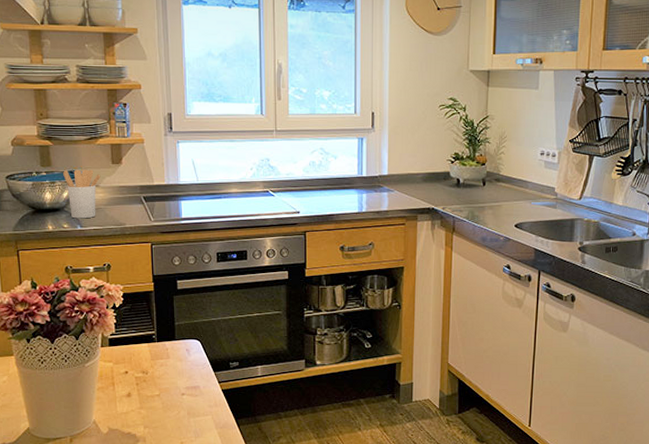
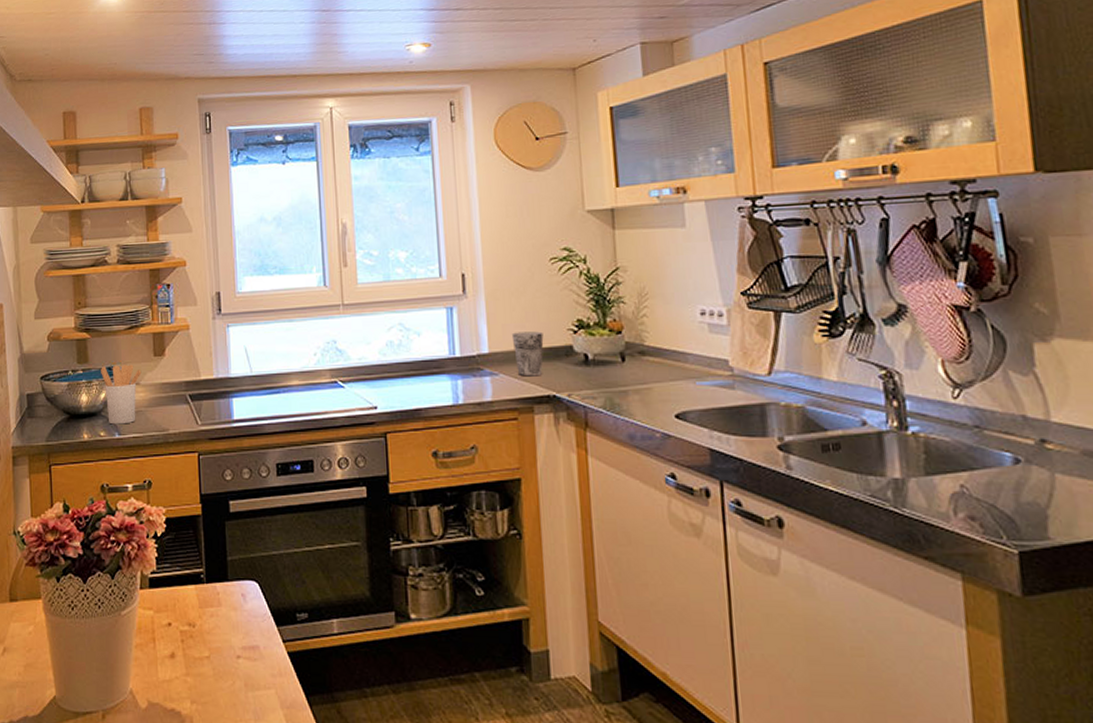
cup: none [406,160,429,194] -> present [511,331,544,377]

